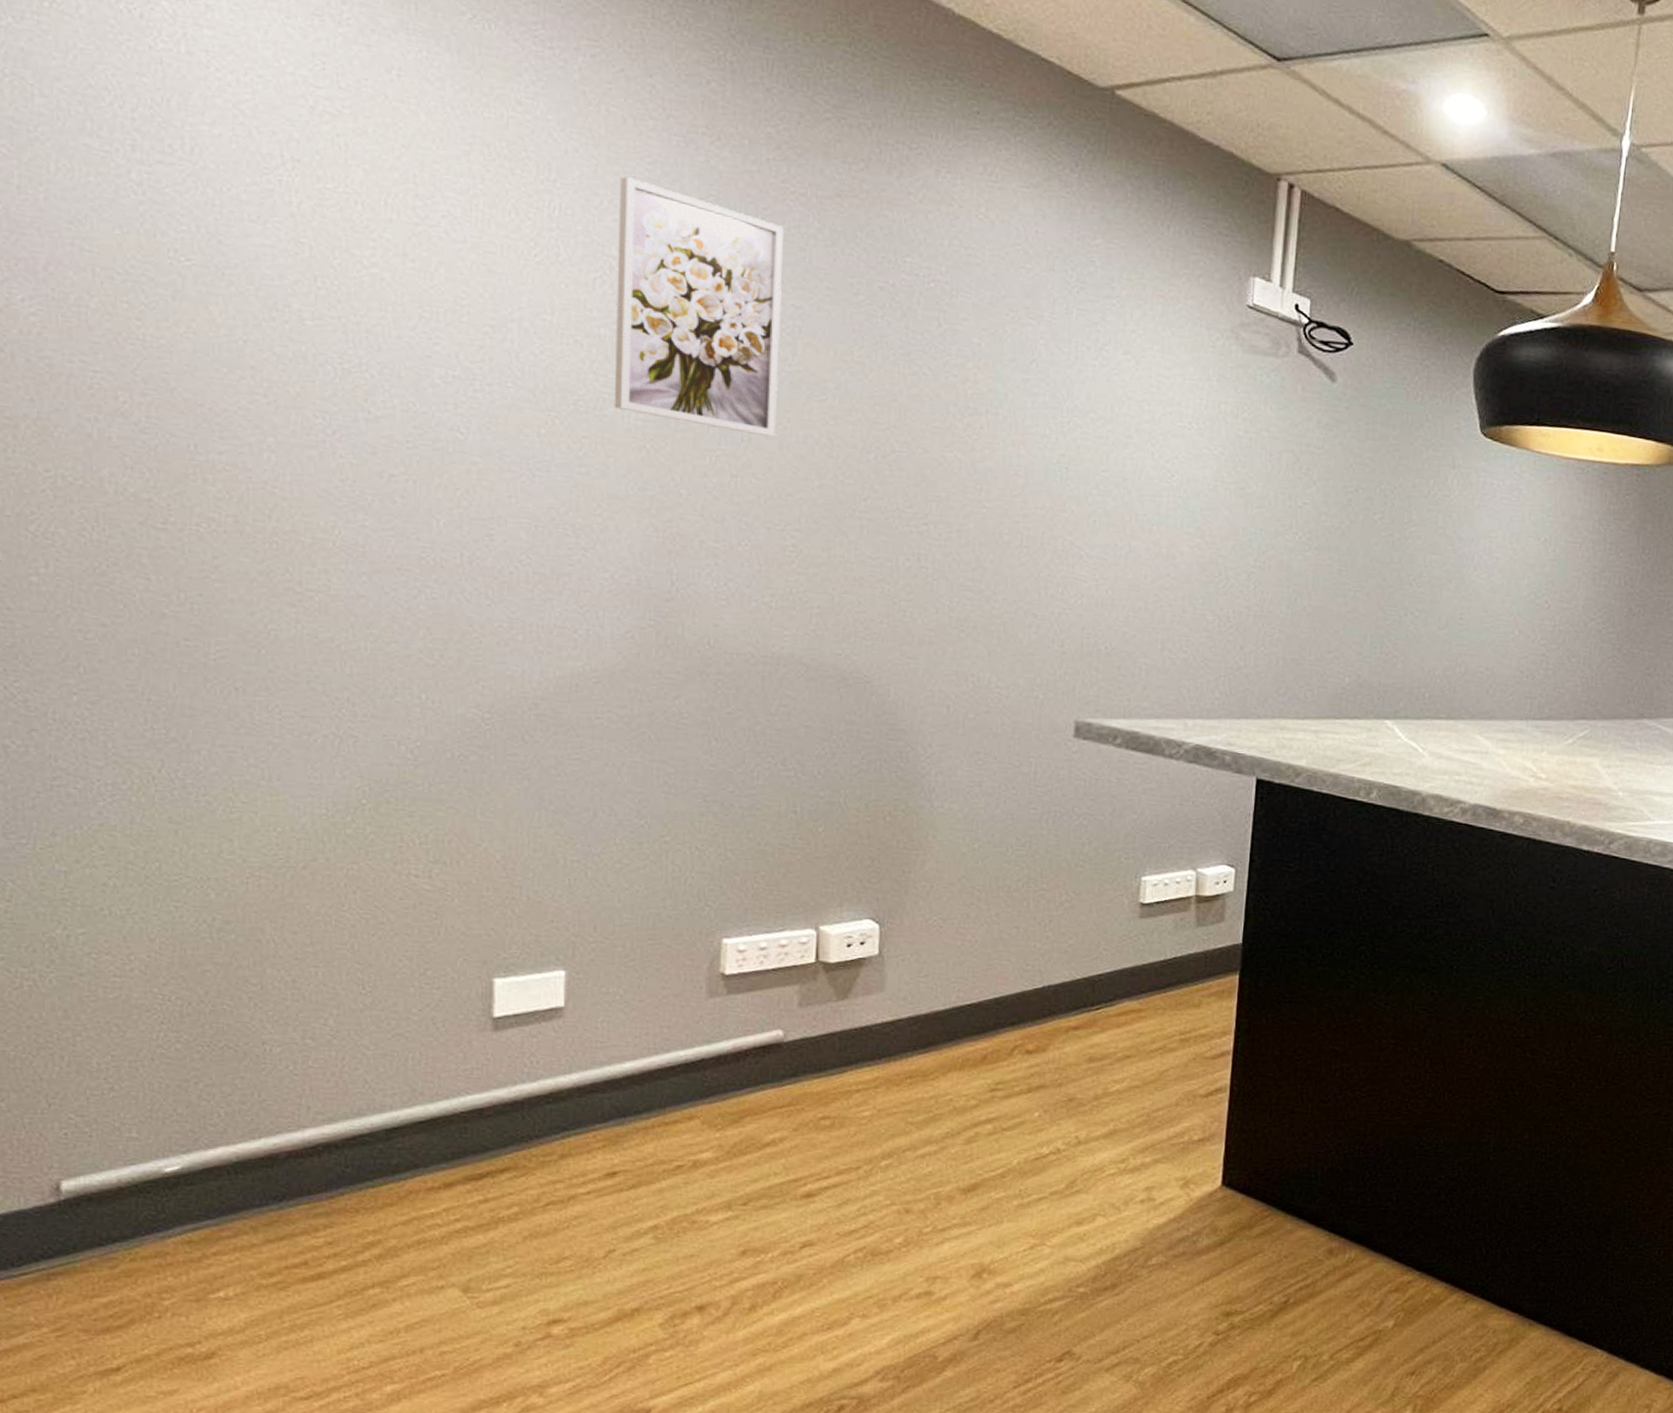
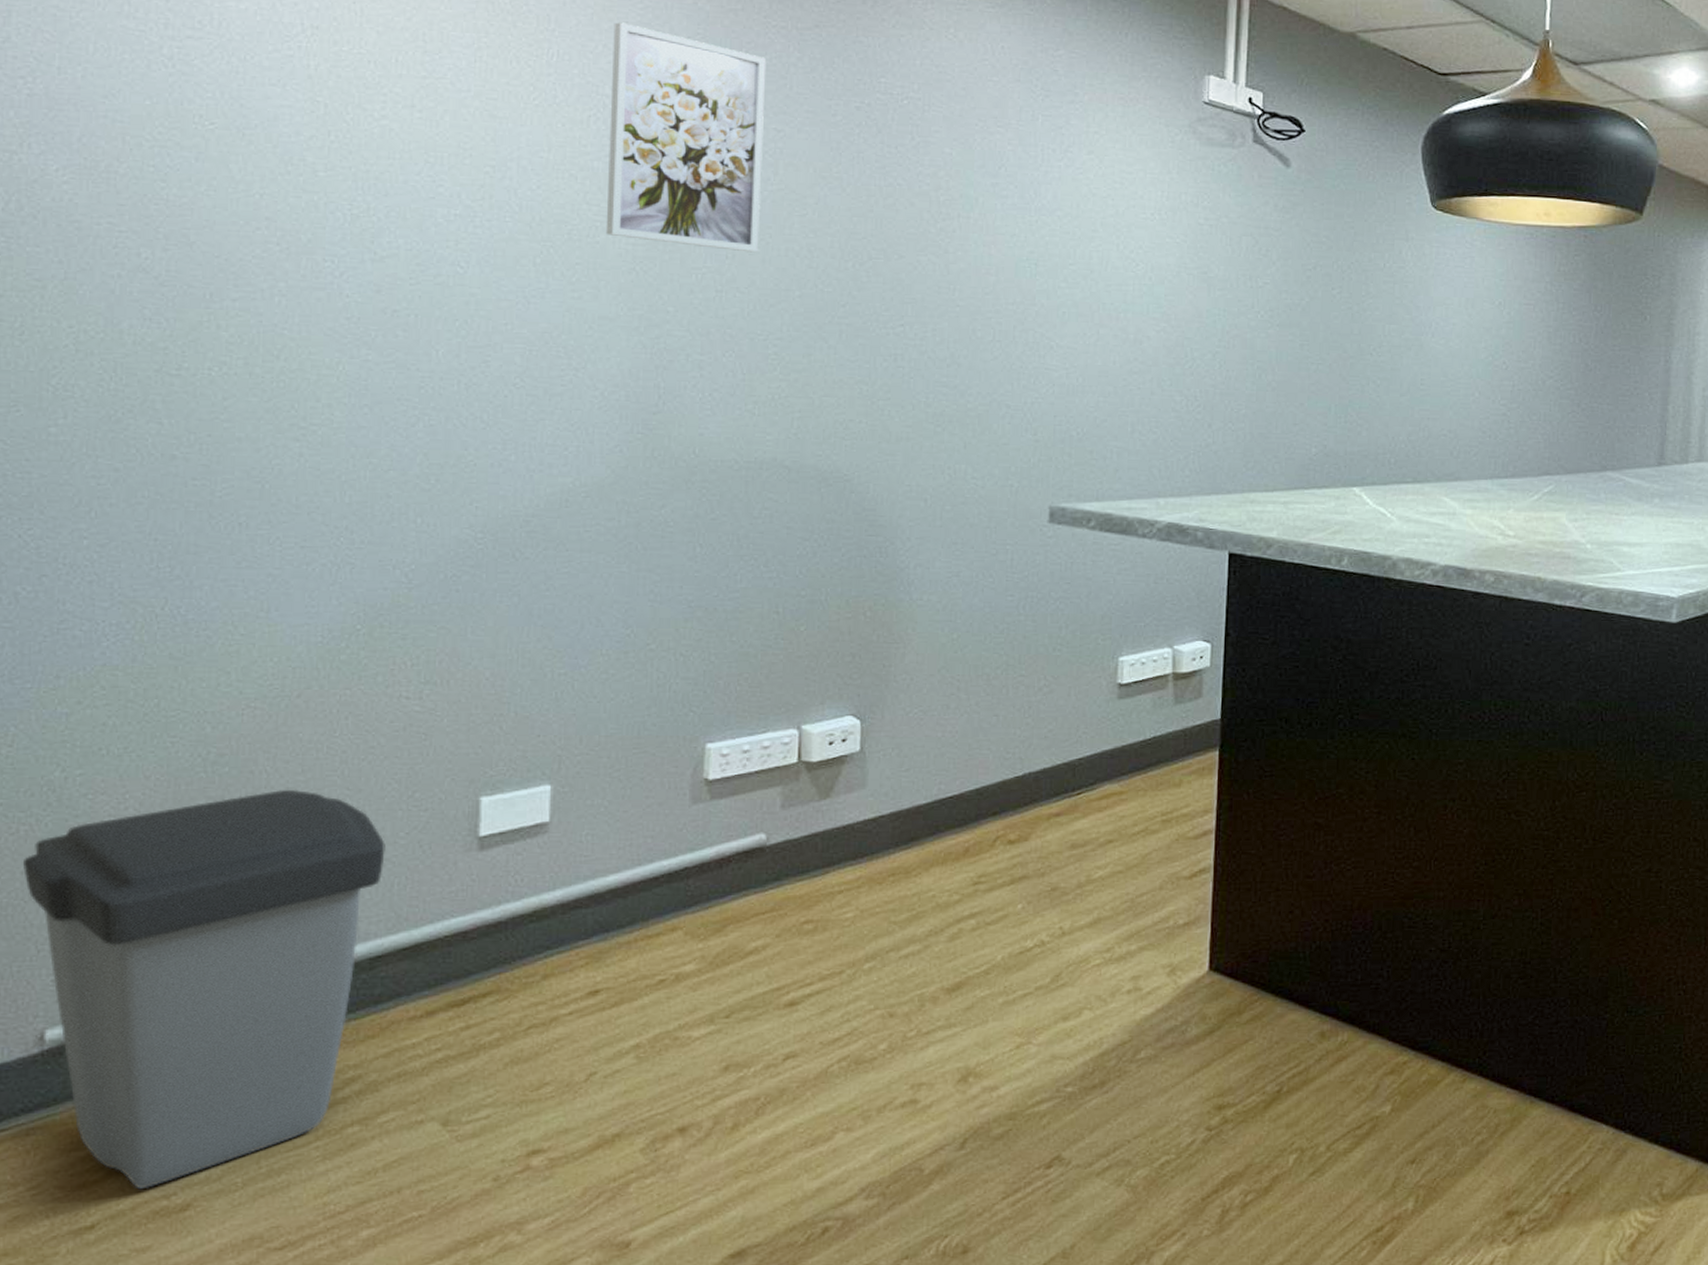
trash can: none [29,959,398,1337] -> present [23,789,386,1190]

